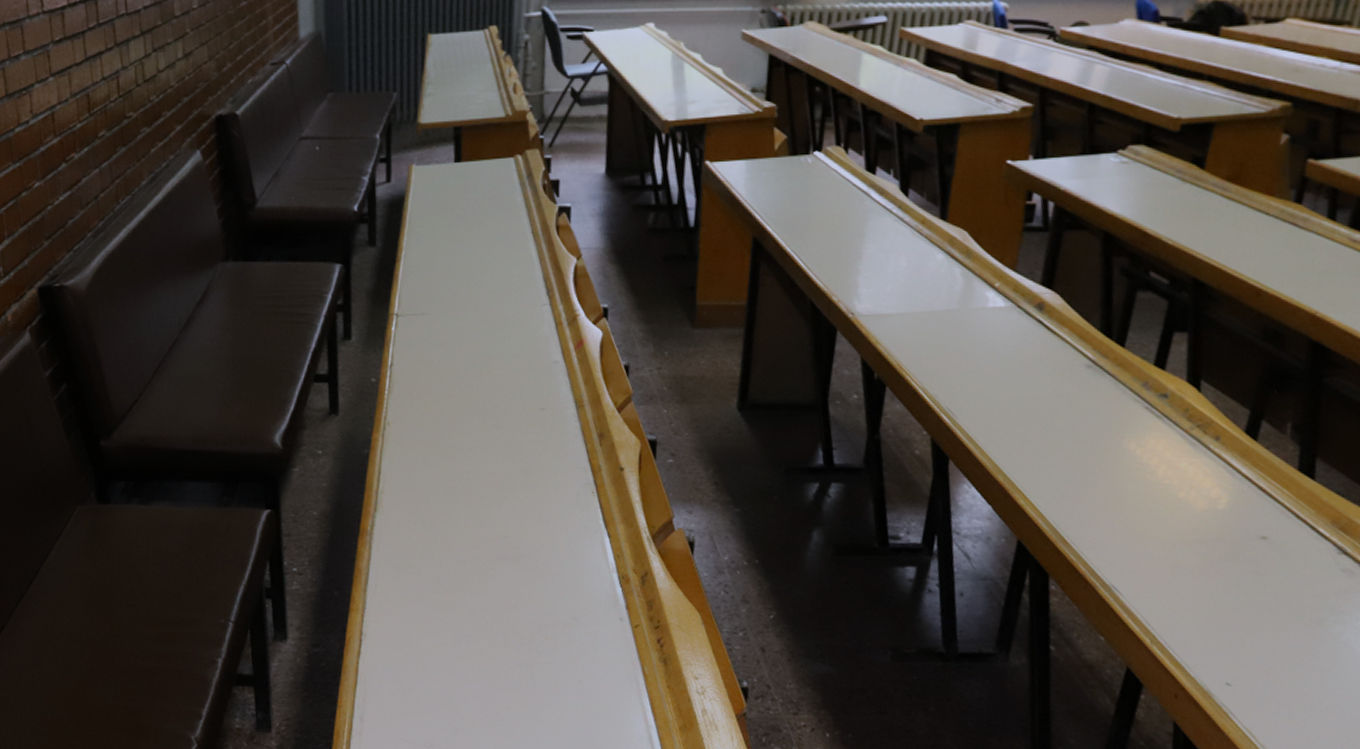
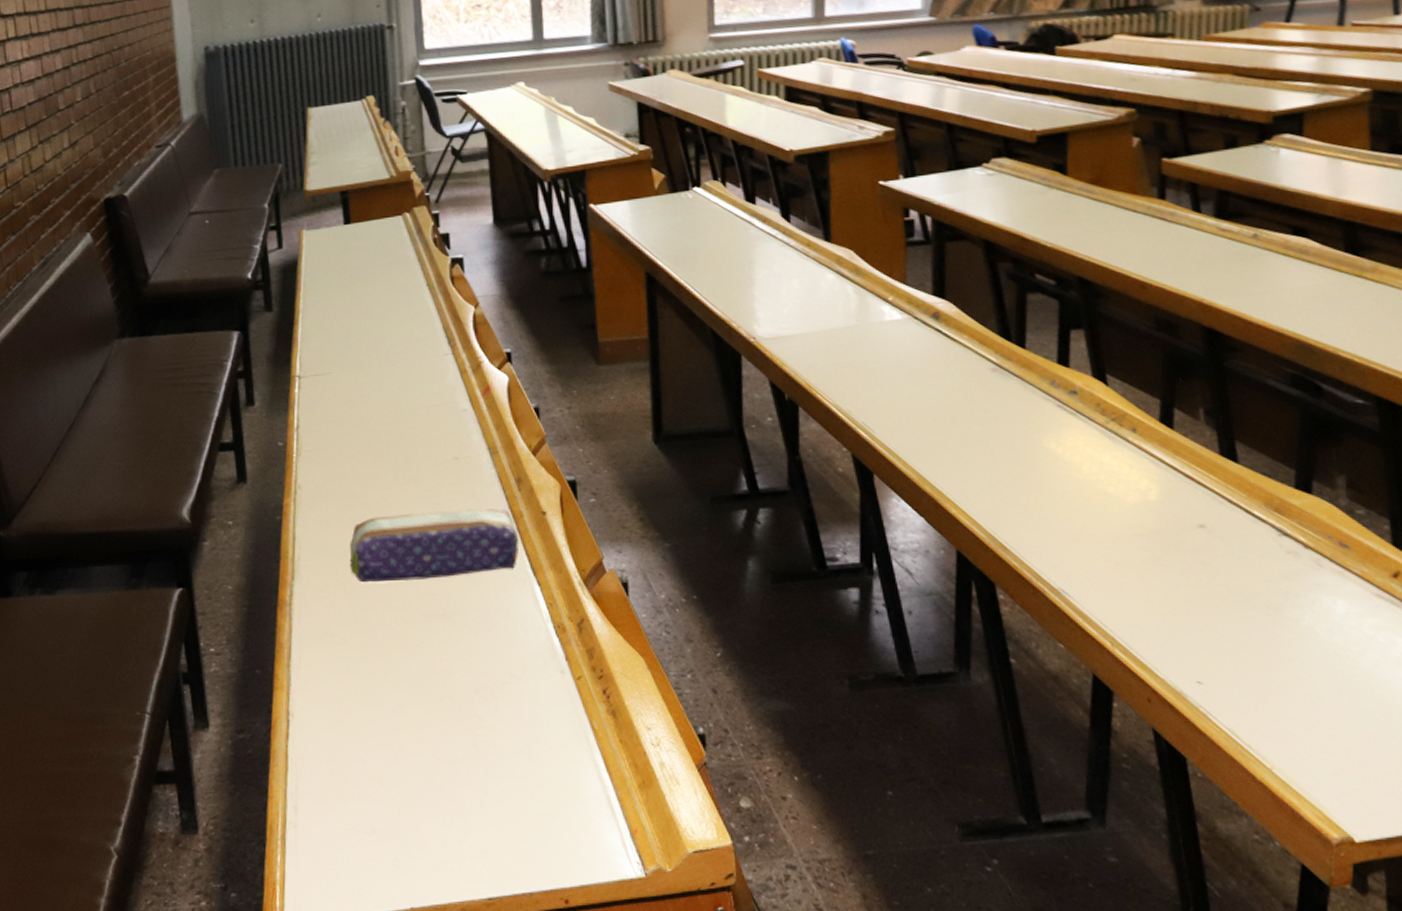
pencil case: none [430,458,595,522] -> present [349,508,519,583]

